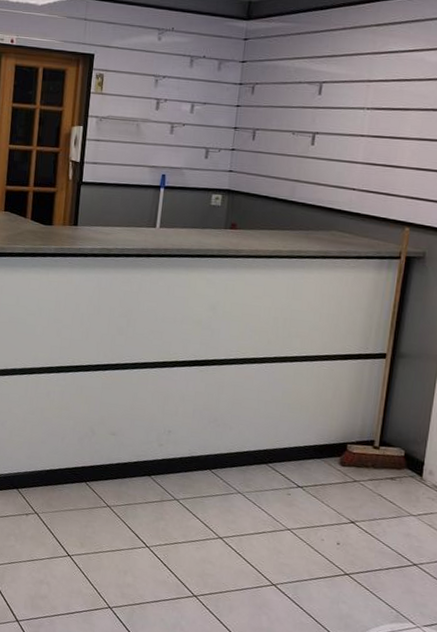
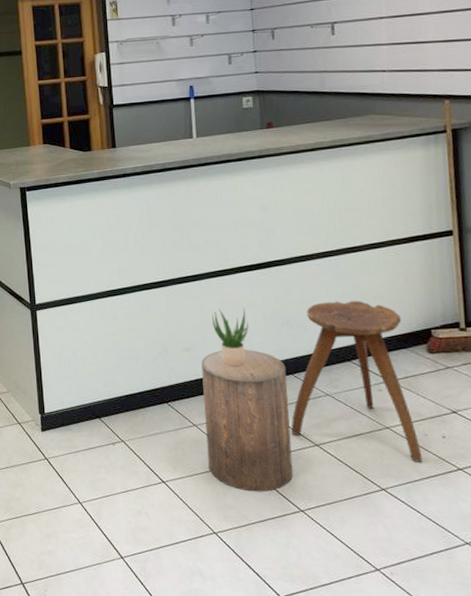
stool: none [115,438,205,575] -> present [201,350,294,492]
potted plant: none [143,398,178,456] -> present [212,307,249,366]
stool: none [199,405,322,565] -> present [291,301,423,464]

